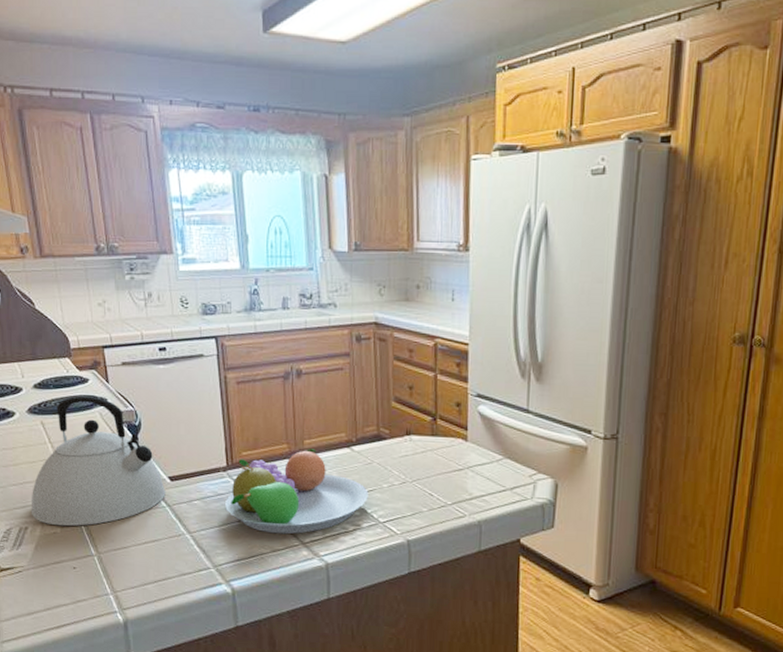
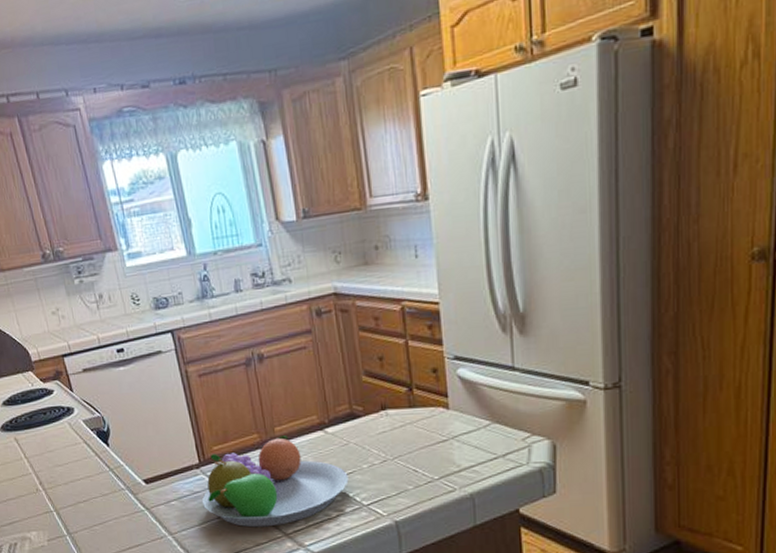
kettle: present [31,396,166,527] -> none [16,407,143,539]

